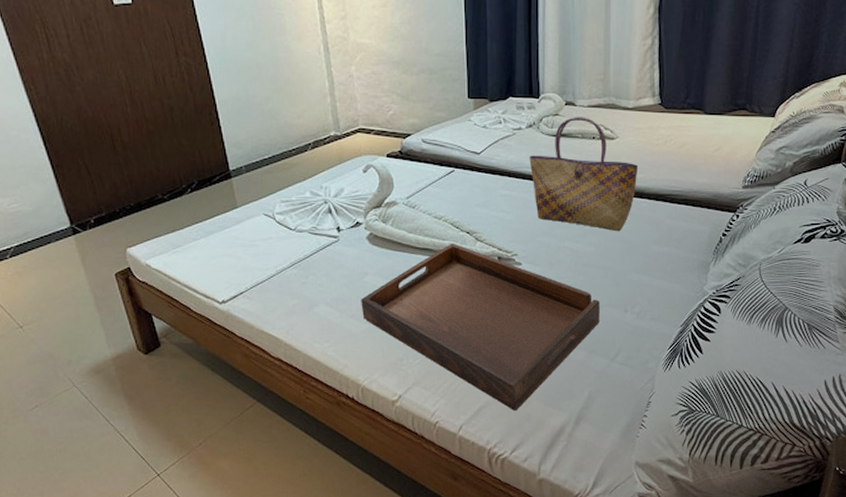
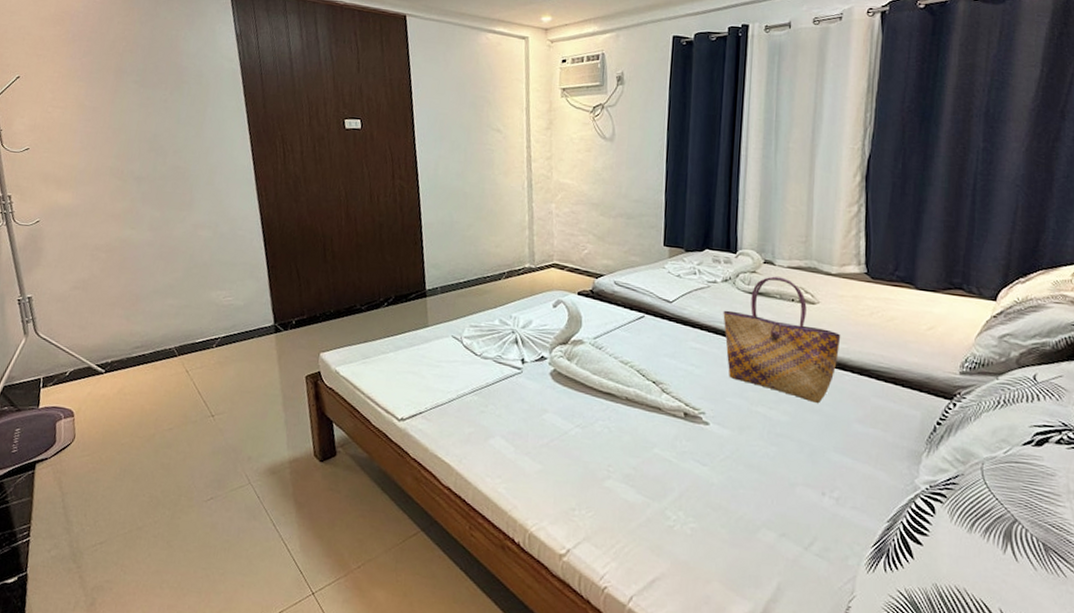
serving tray: present [361,243,600,410] -> none [537,391,794,589]

